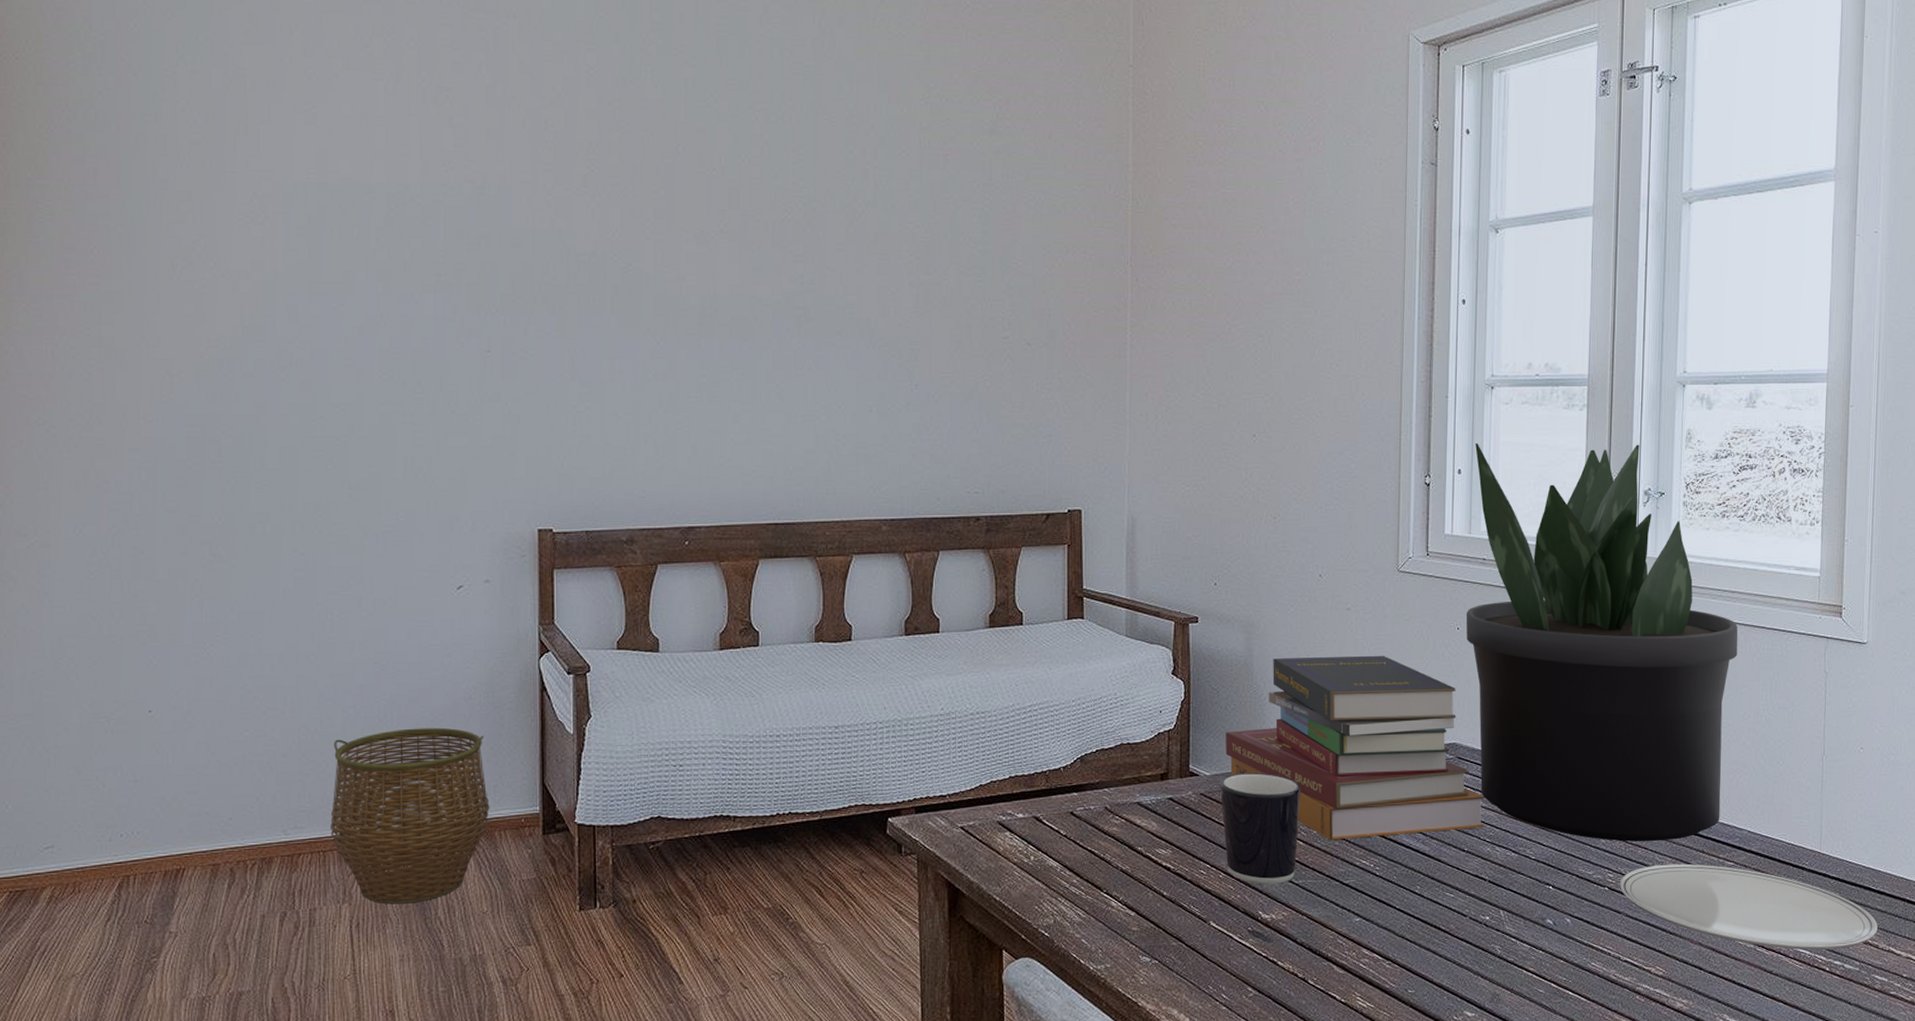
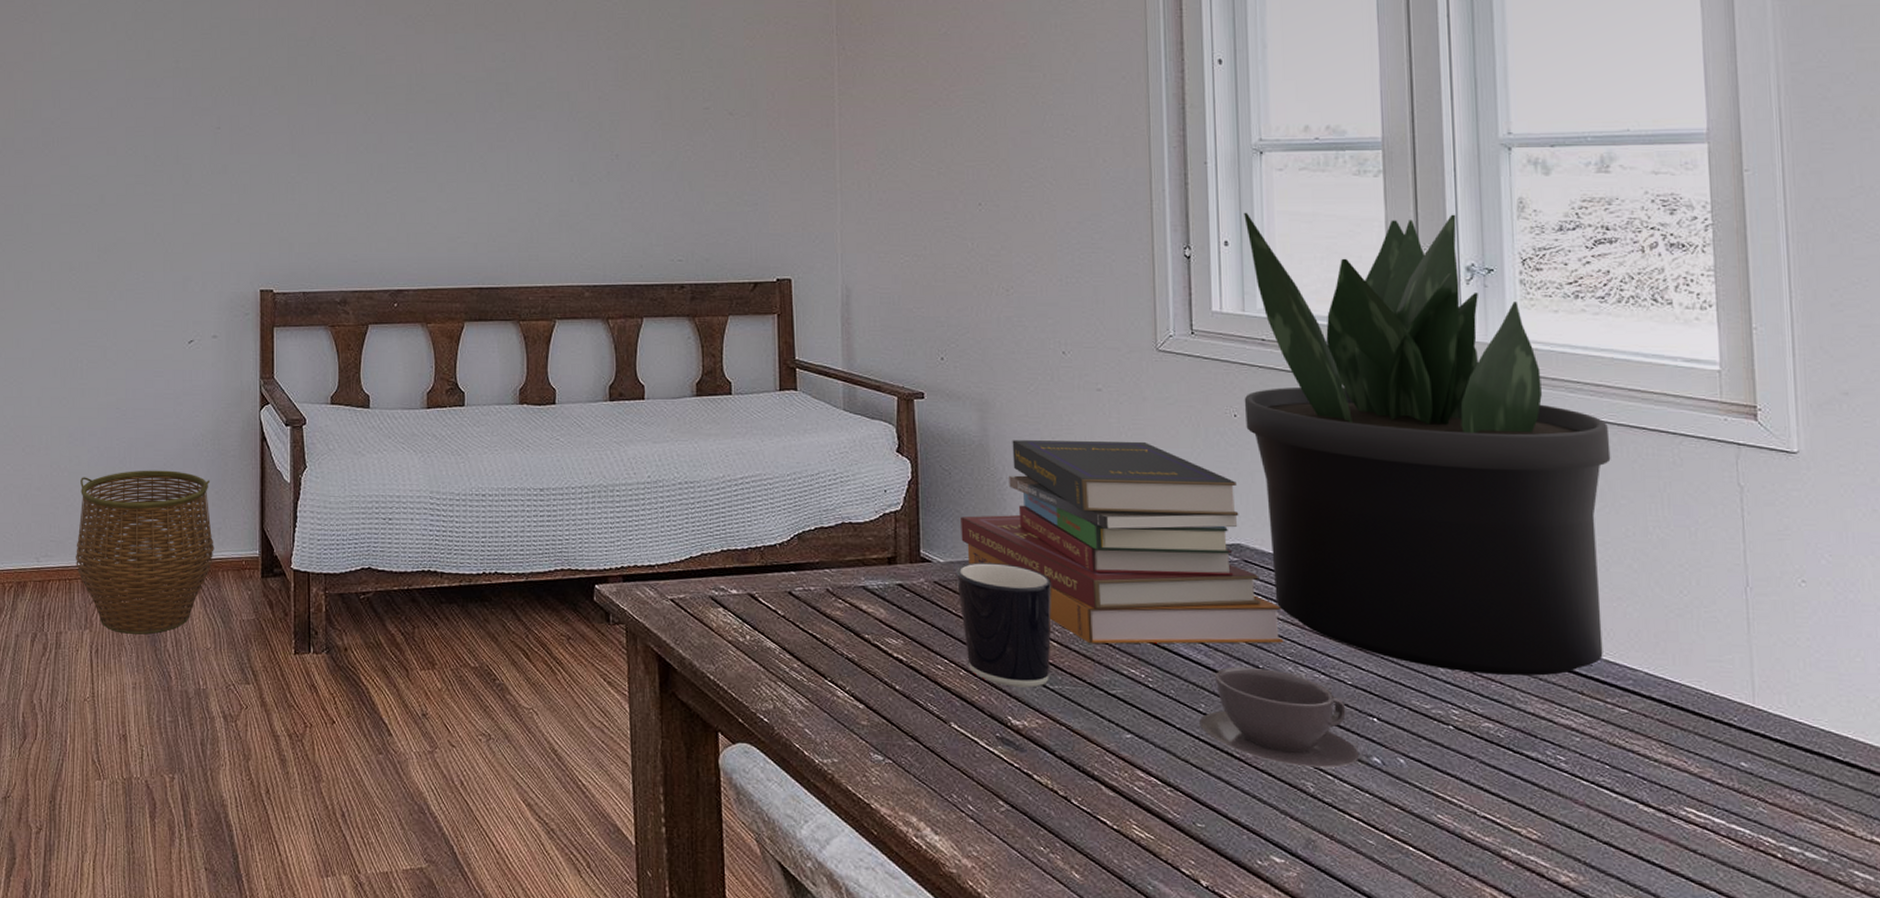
teacup: none [1415,850,1537,933] -> present [1199,666,1360,768]
plate: present [1619,863,1878,950] -> none [1468,704,1851,832]

